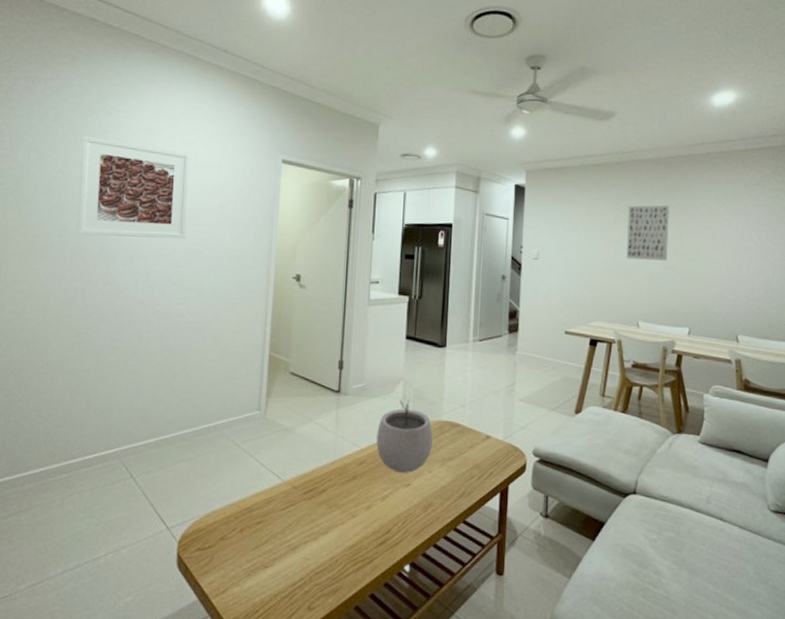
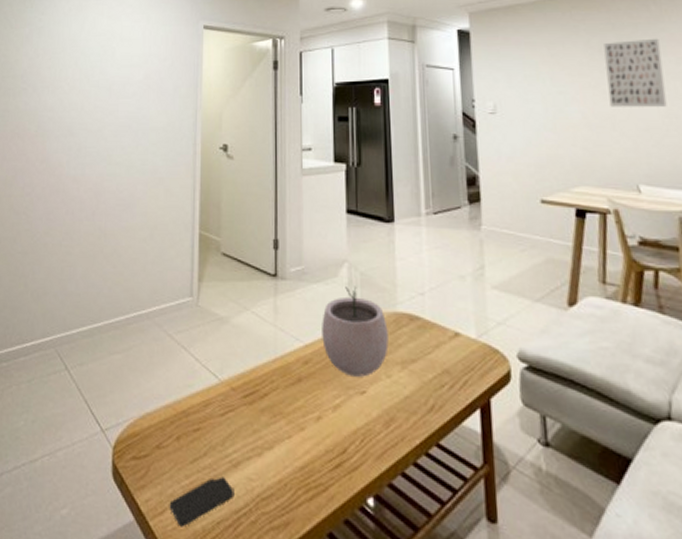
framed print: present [77,135,190,239] -> none [16,20,116,115]
smartphone: none [231,559,292,601] -> present [169,477,234,528]

